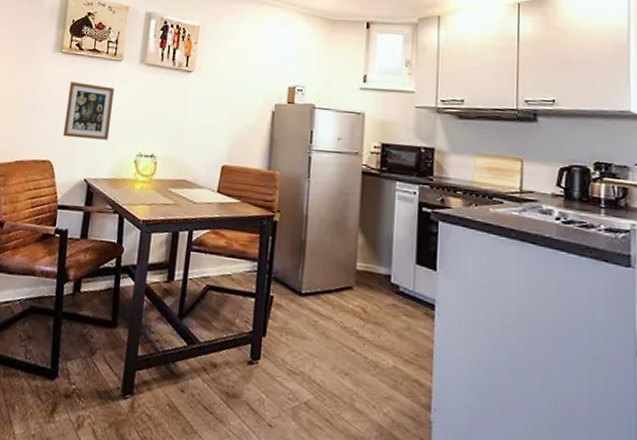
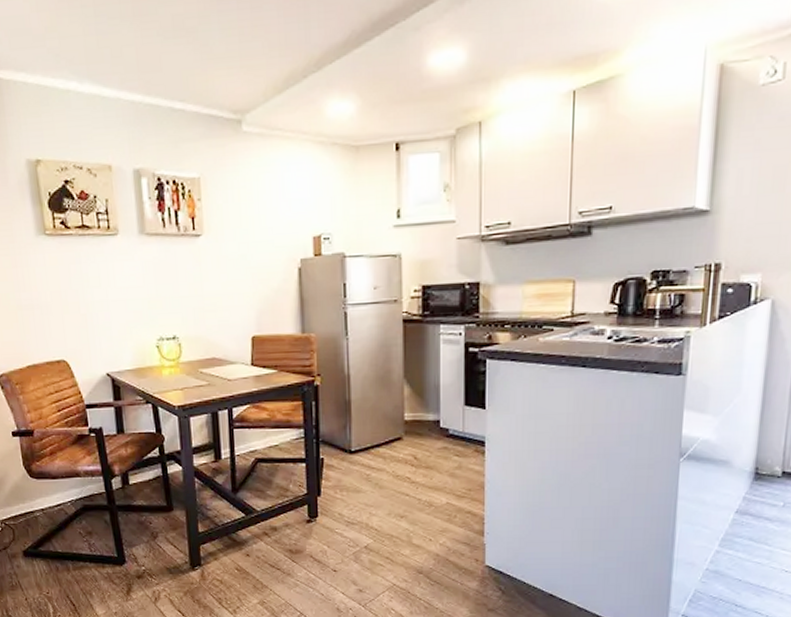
picture frame: present [62,82,115,140] -> none [64,267,123,332]

